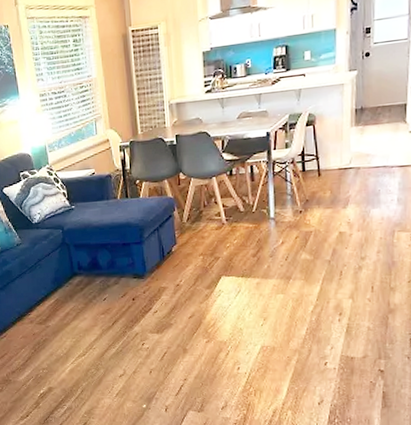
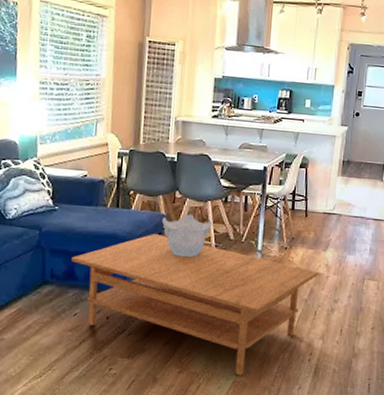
coffee table: none [93,217,341,341] -> present [71,234,319,376]
decorative bowl: none [169,193,220,236] -> present [161,214,212,258]

